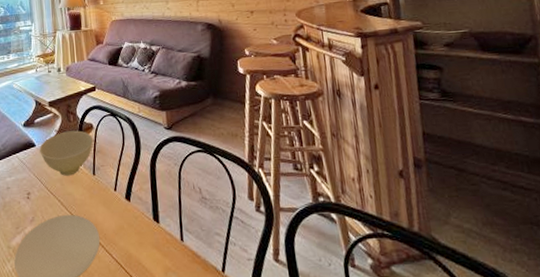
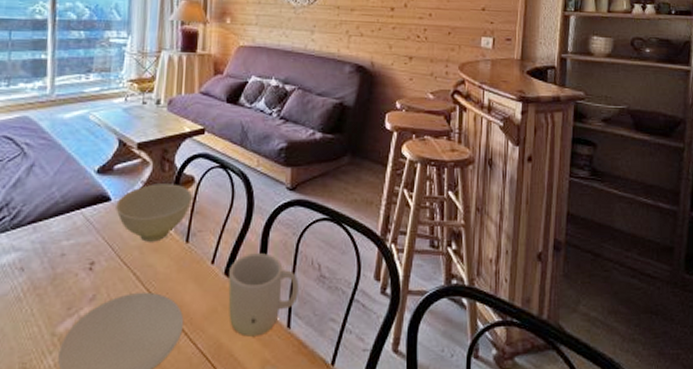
mug: none [129,181,186,248] -> present [228,253,299,337]

